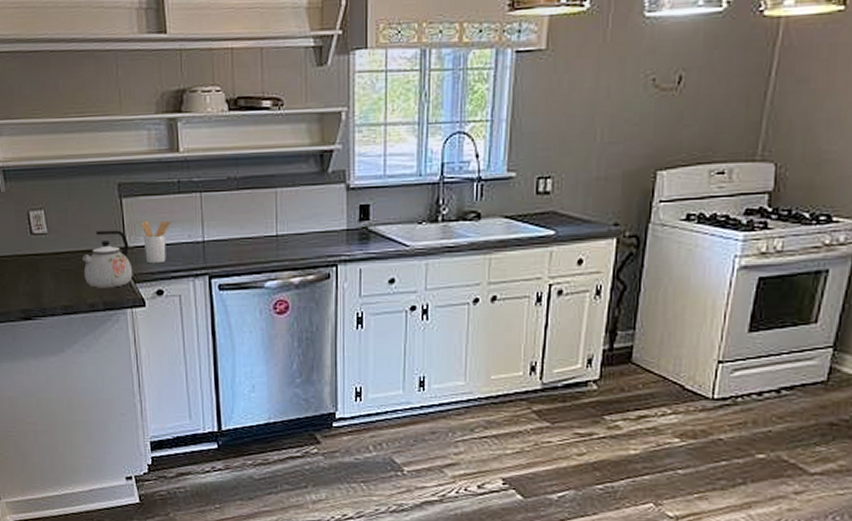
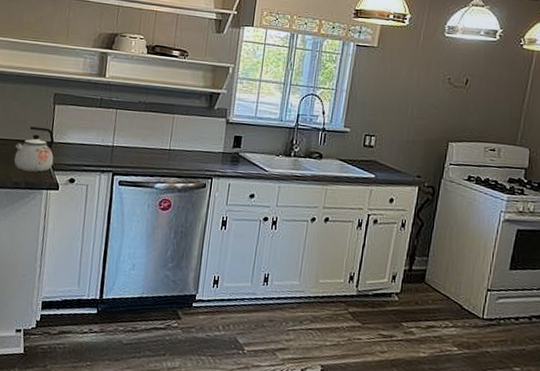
utensil holder: present [141,220,171,264] -> none [65,124,90,158]

